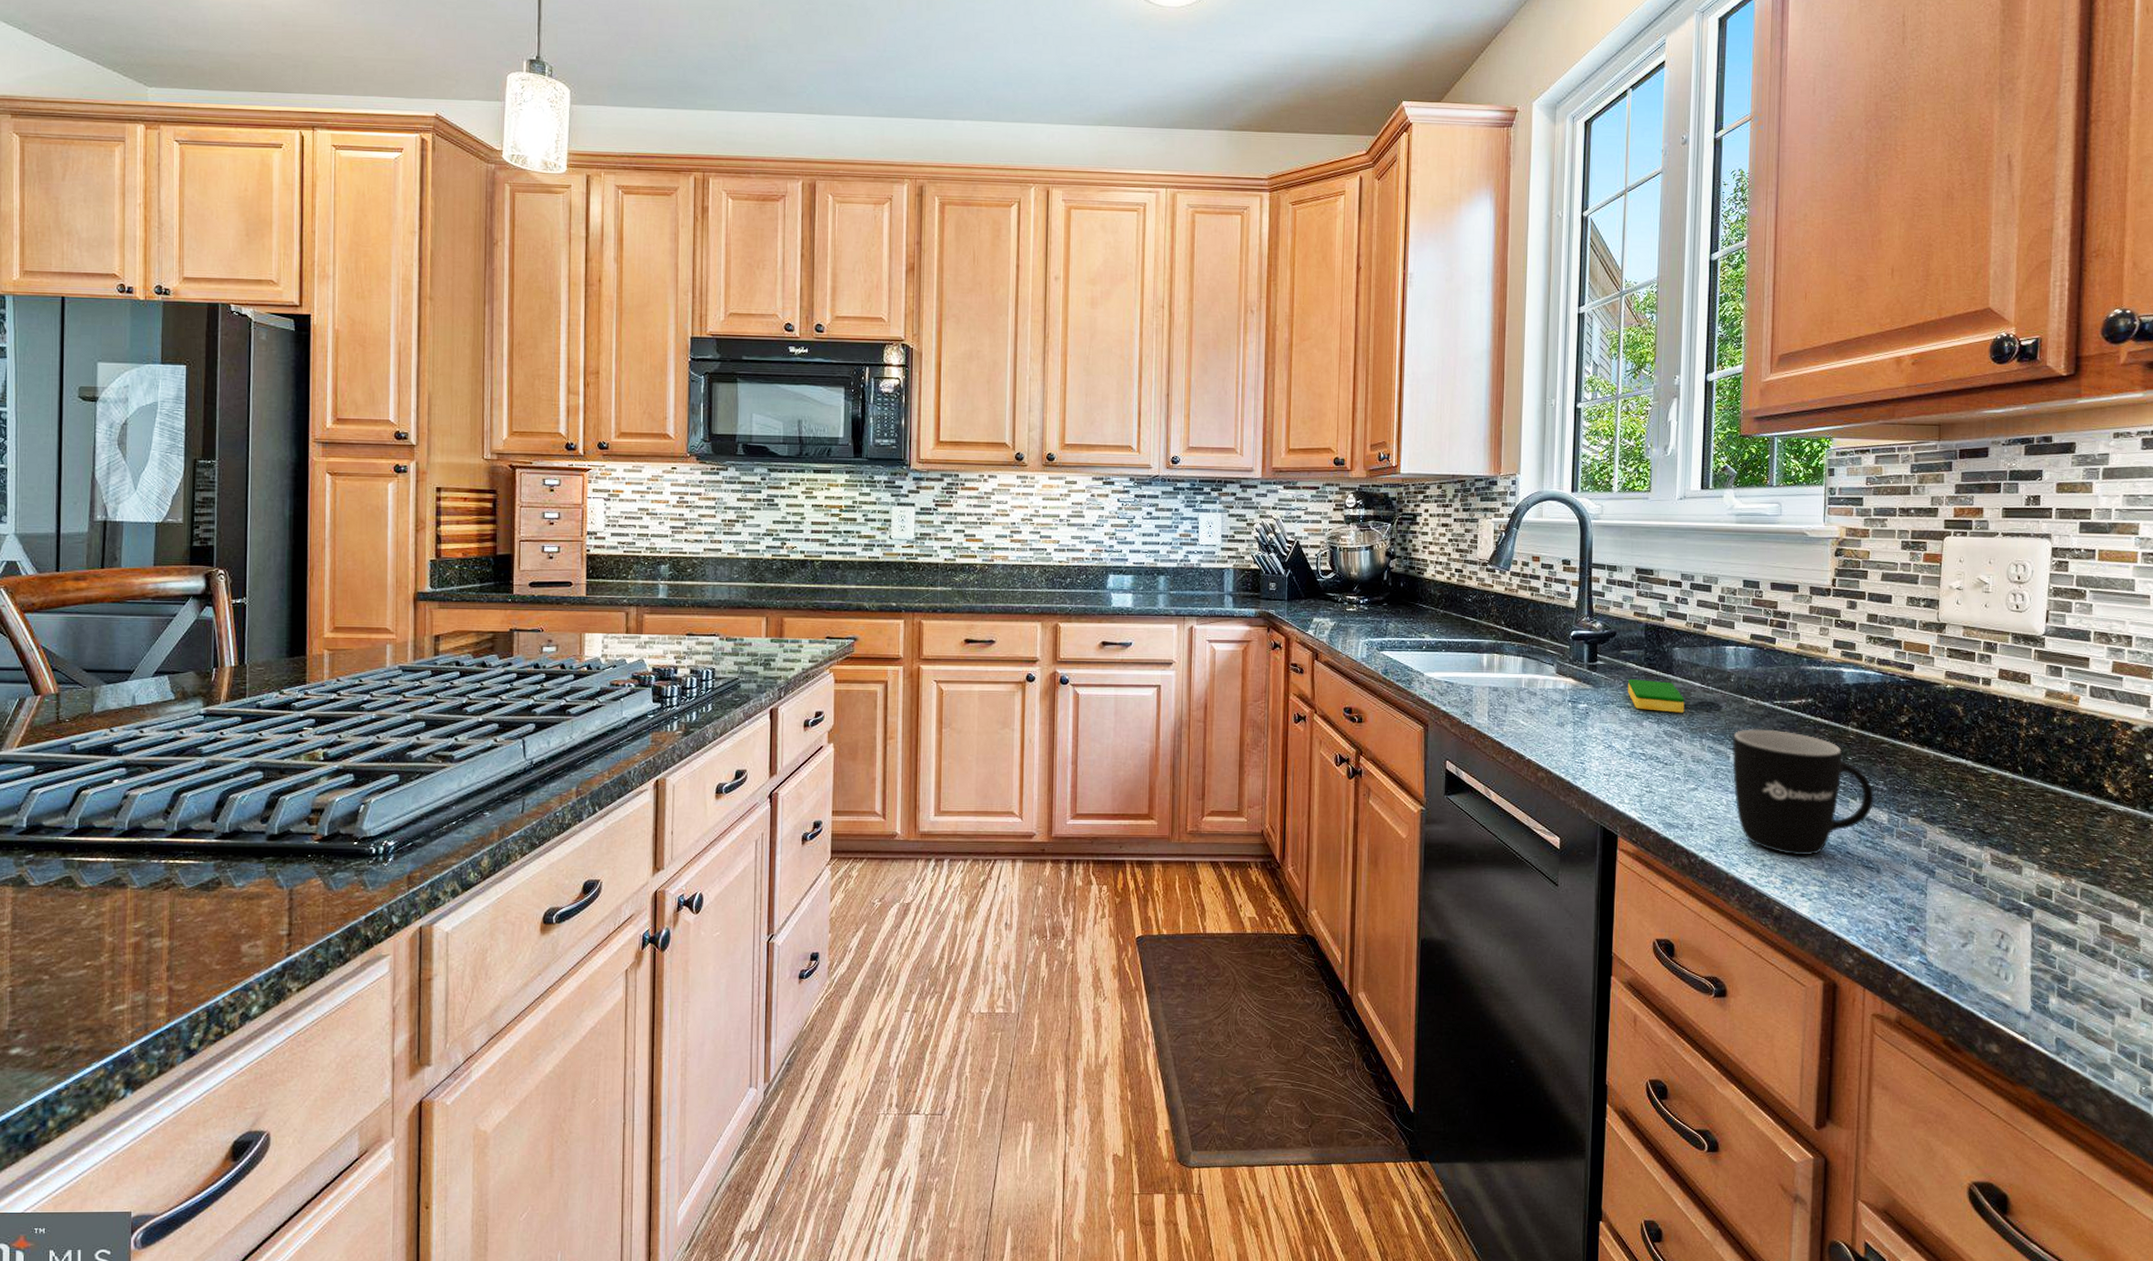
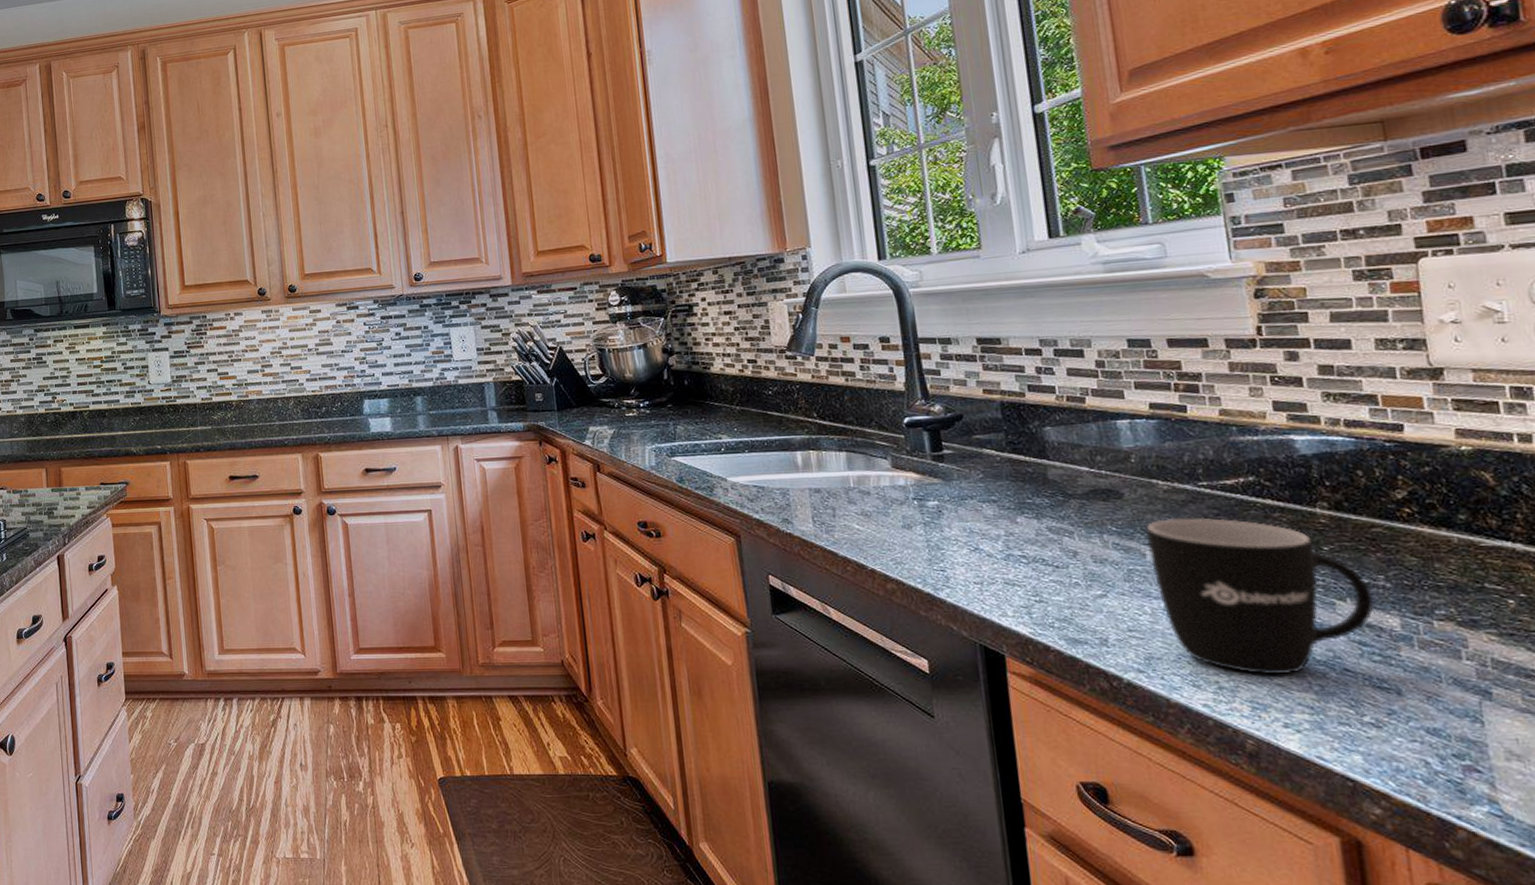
dish sponge: present [1627,678,1685,713] -> none [987,467,1072,505]

